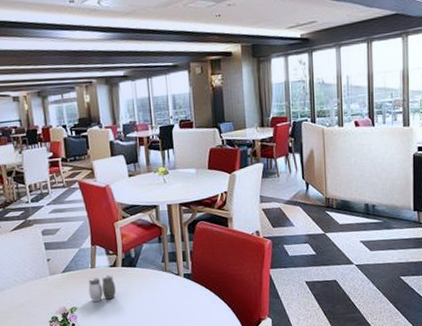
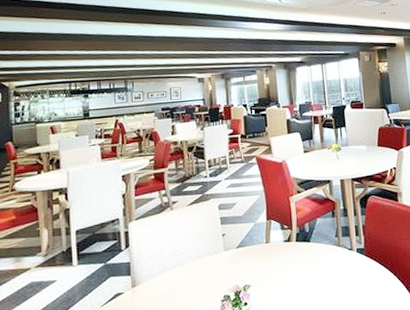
salt and pepper shaker: present [88,275,116,303] -> none [262,250,290,279]

